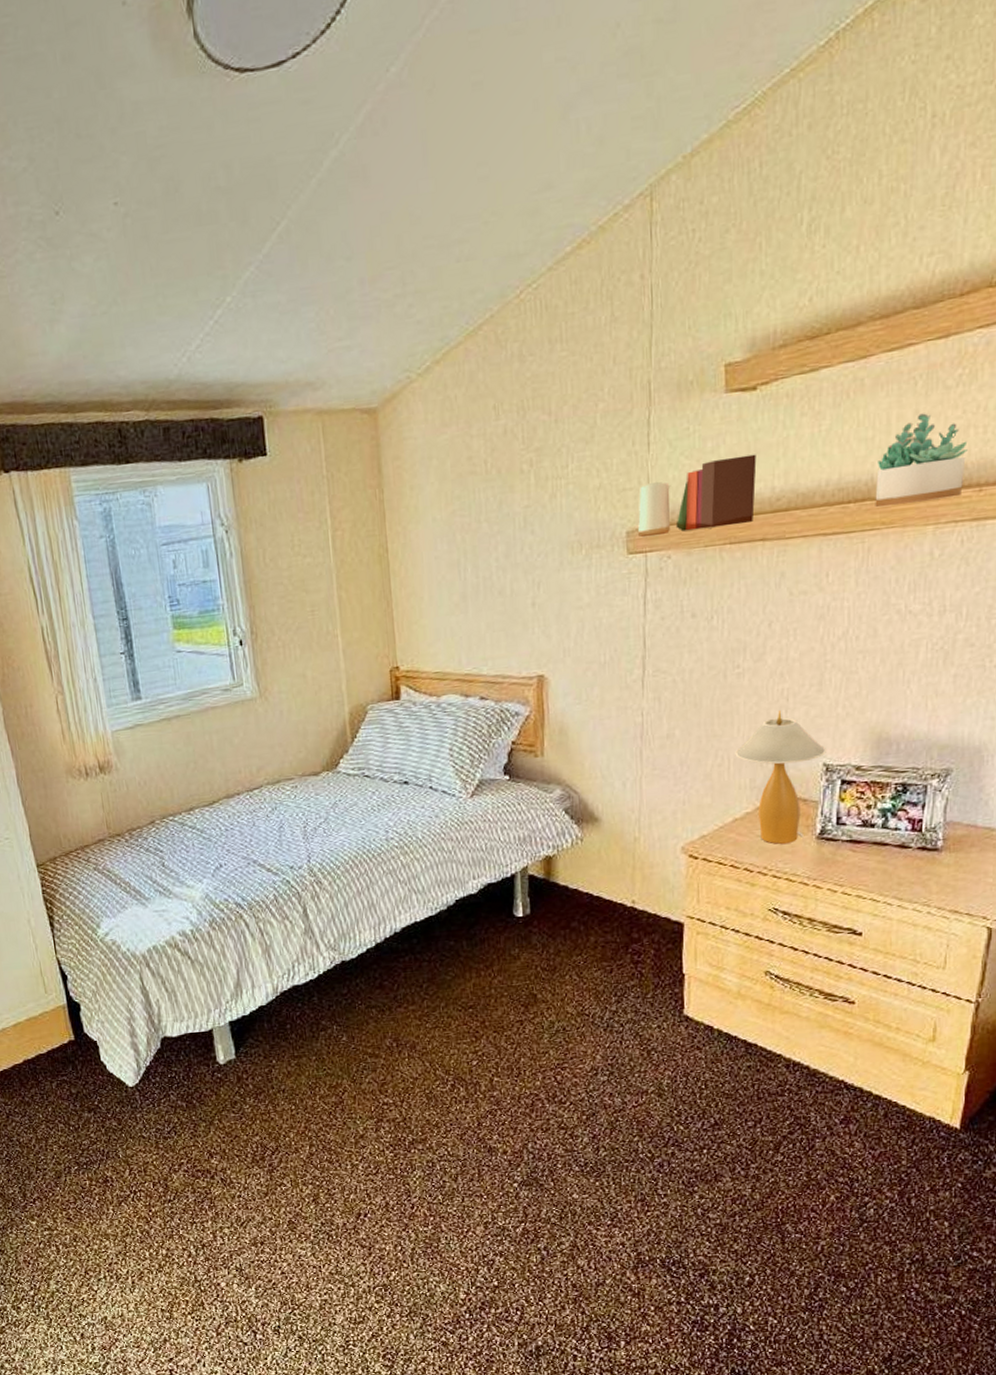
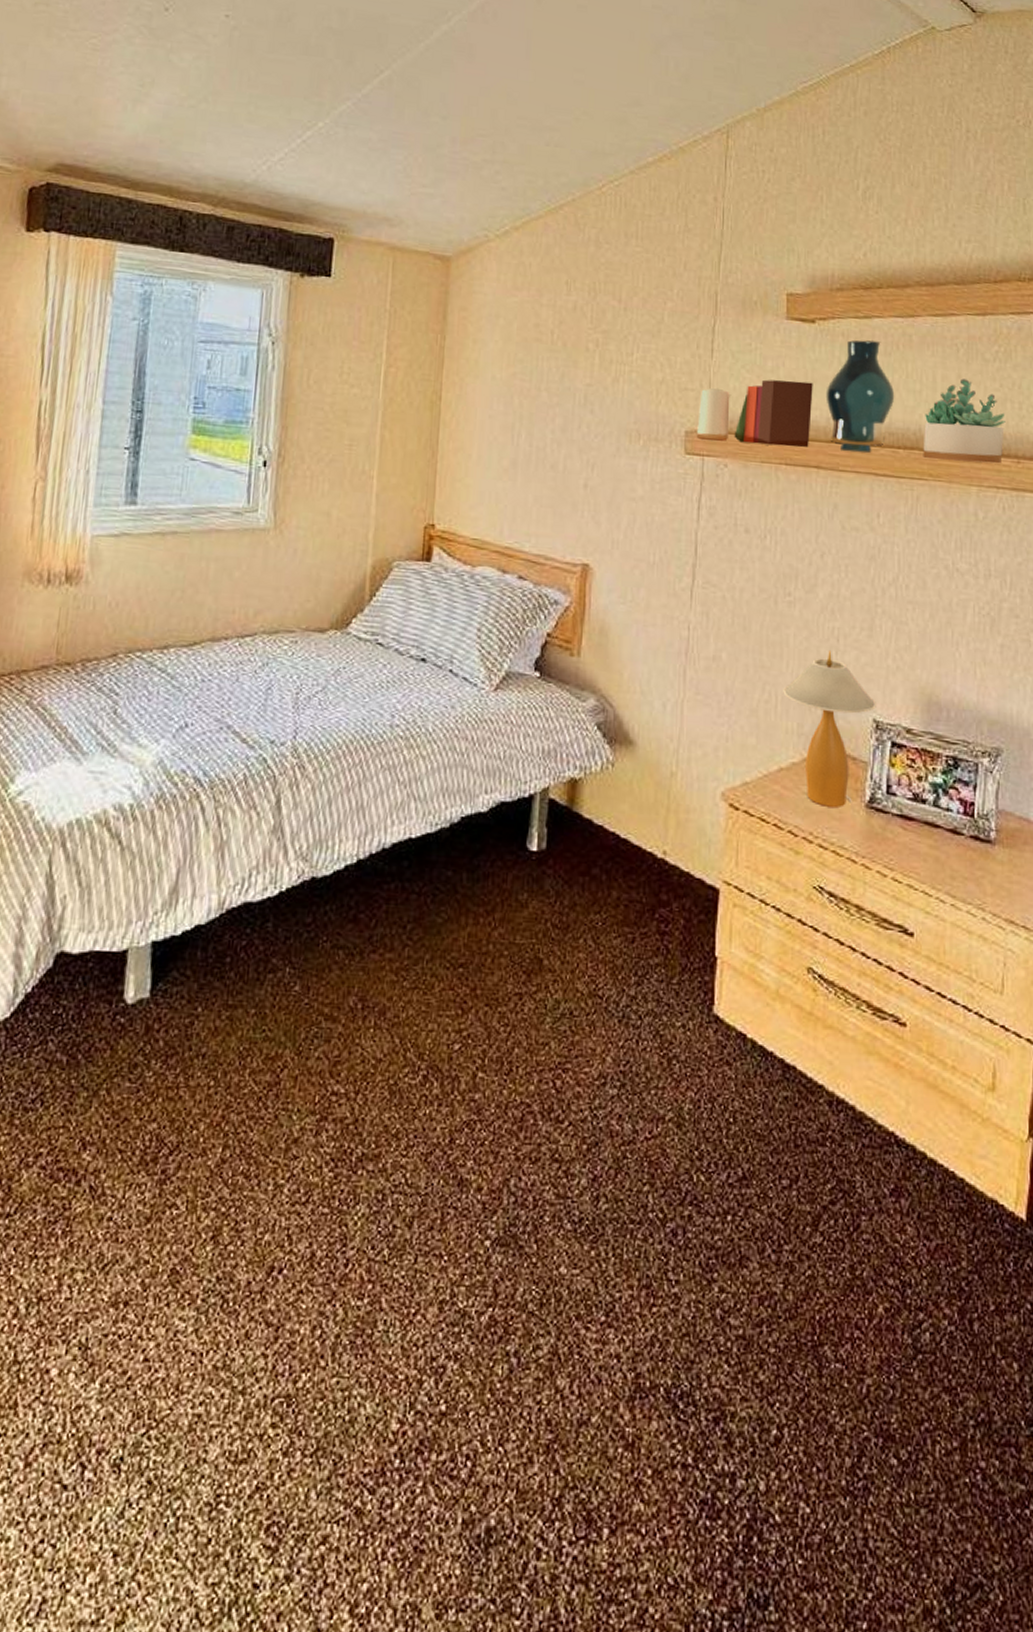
vase: none [770,394,845,519] -> present [826,340,895,454]

